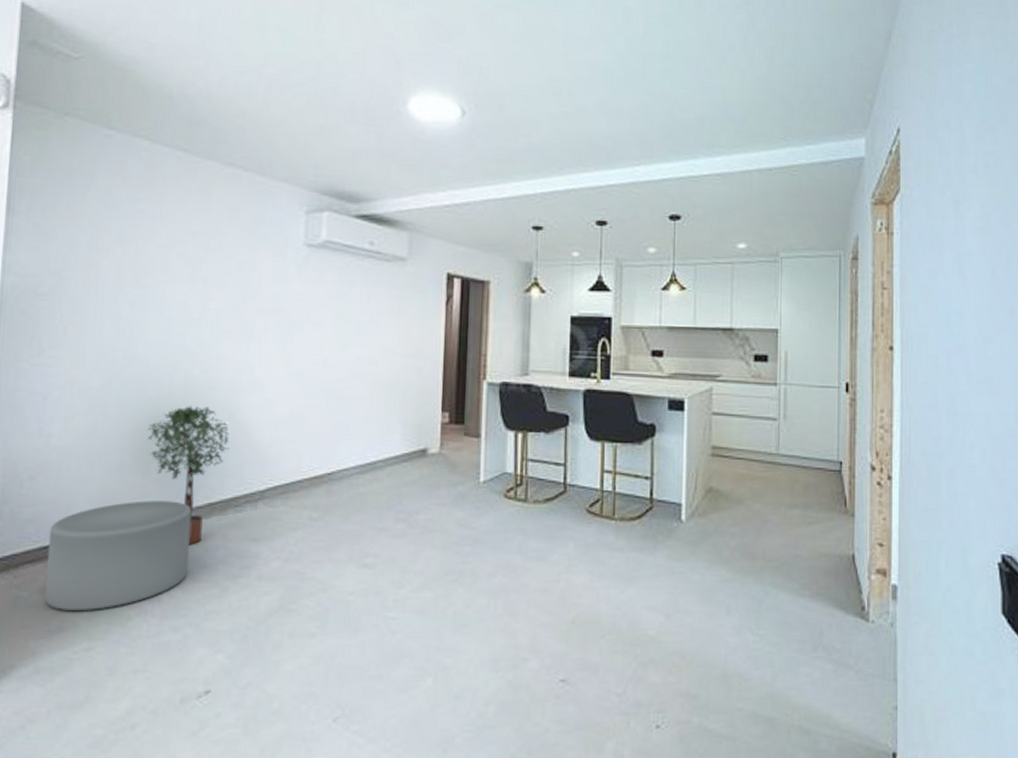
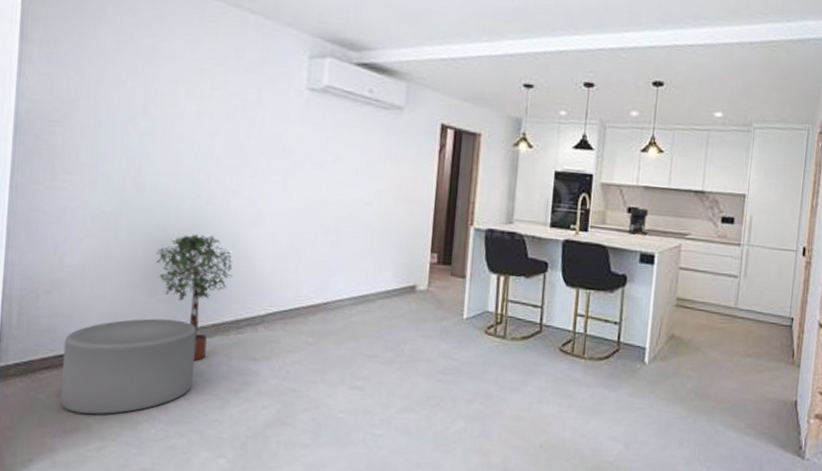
coffee maker: none [654,350,675,380] -> present [628,208,648,236]

